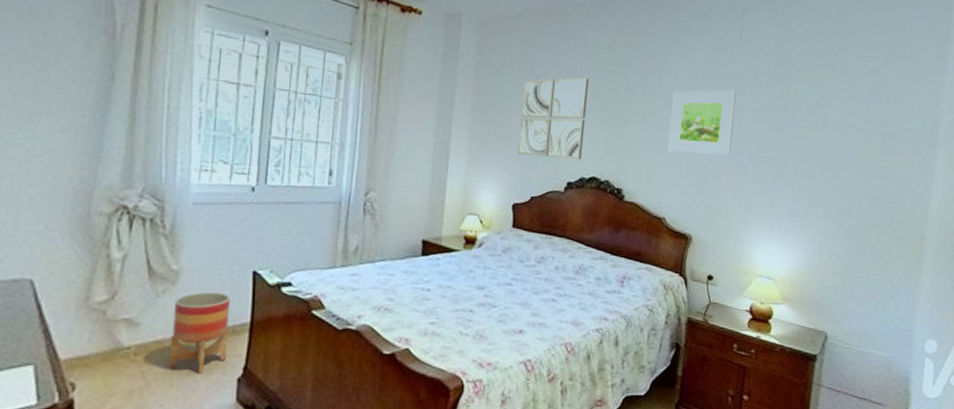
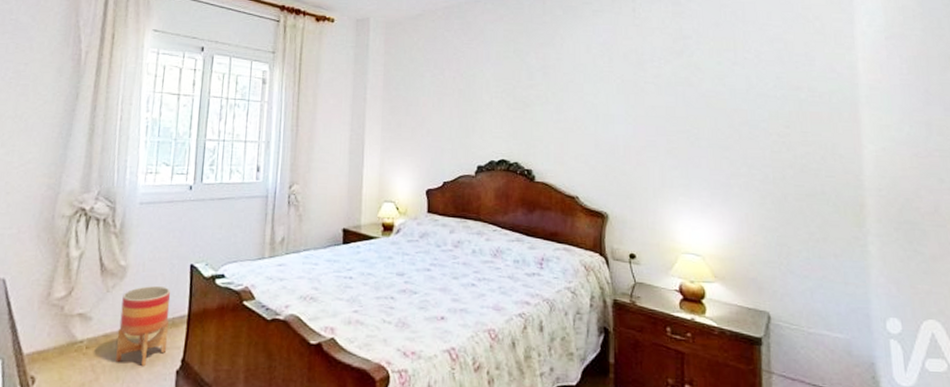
wall art: present [517,77,589,160] -> none [427,66,491,143]
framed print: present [668,90,736,155] -> none [573,67,638,131]

